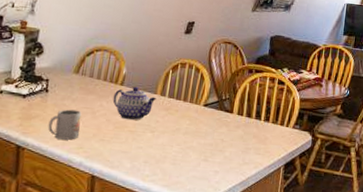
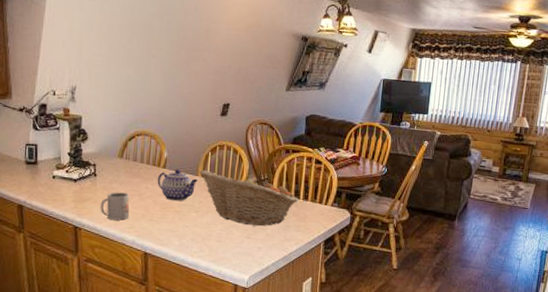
fruit basket: none [157,88,260,148] -> present [198,170,299,226]

